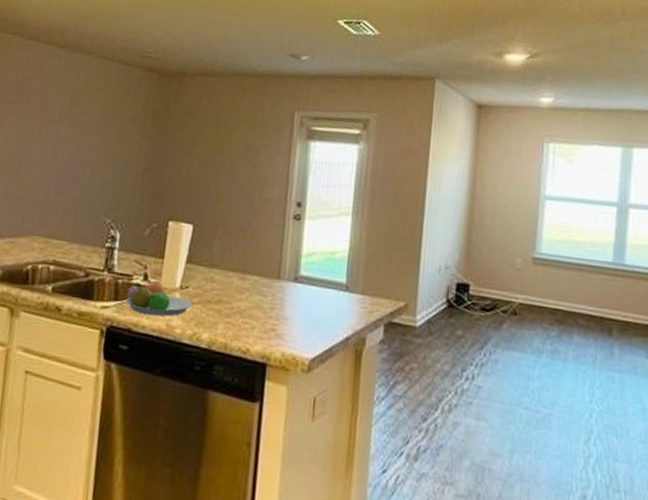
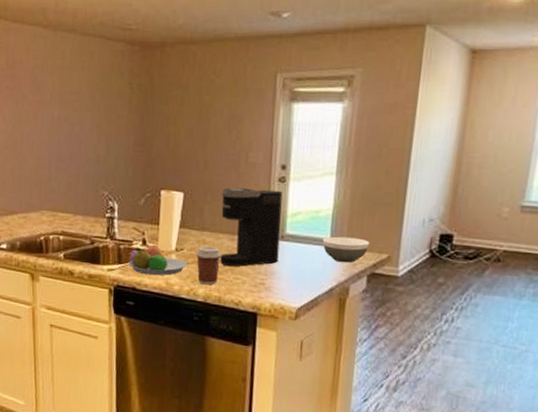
coffee cup: none [201,284,231,329] -> present [195,246,222,285]
coffee maker: none [228,222,298,309] -> present [220,187,283,267]
bowl: none [338,280,387,310] -> present [322,236,370,263]

